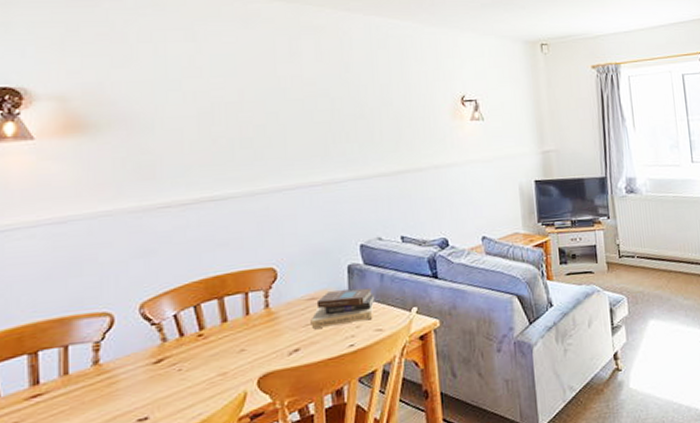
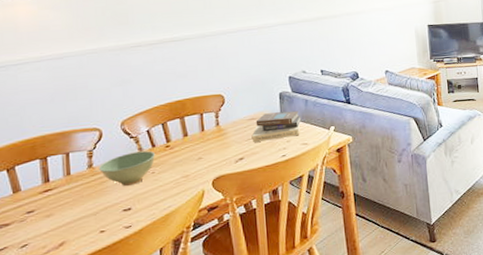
bowl: none [108,341,184,388] -> present [99,150,156,186]

